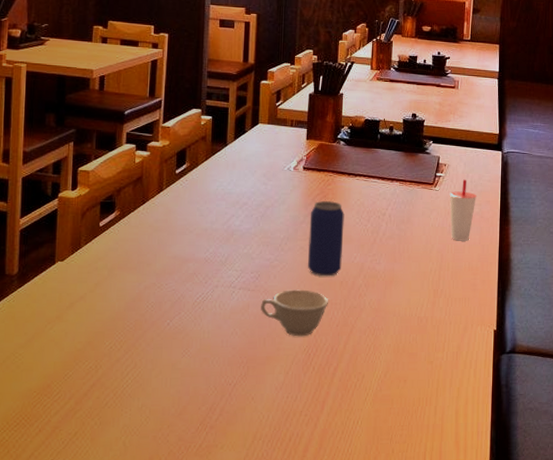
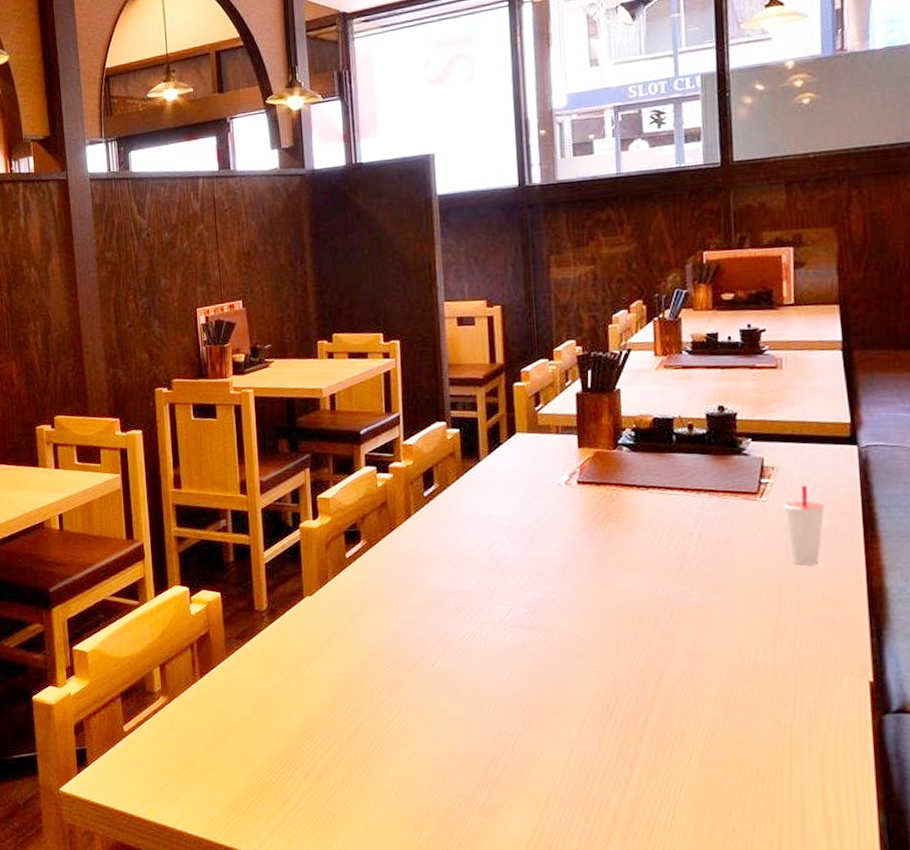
teacup: present [261,289,328,337] -> none [540,627,627,683]
beverage can: present [308,201,345,277] -> none [592,520,640,612]

